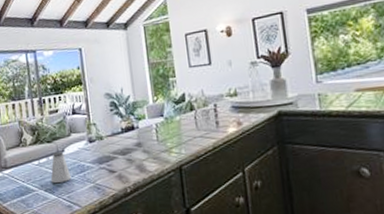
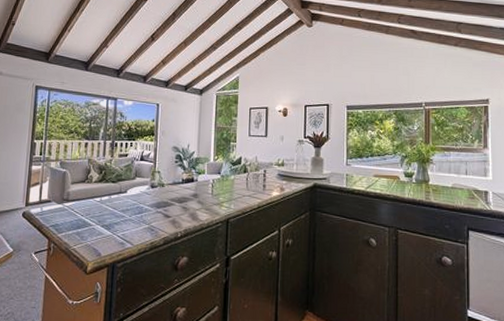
saltshaker: present [50,152,72,184] -> none [109,192,129,221]

